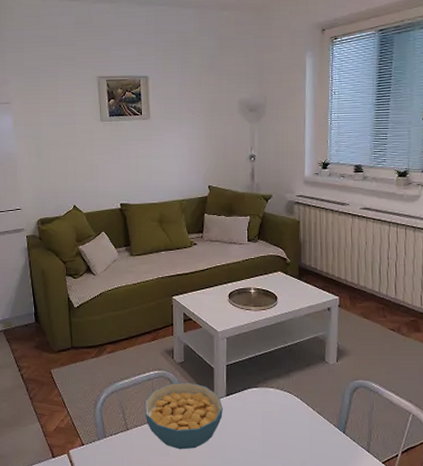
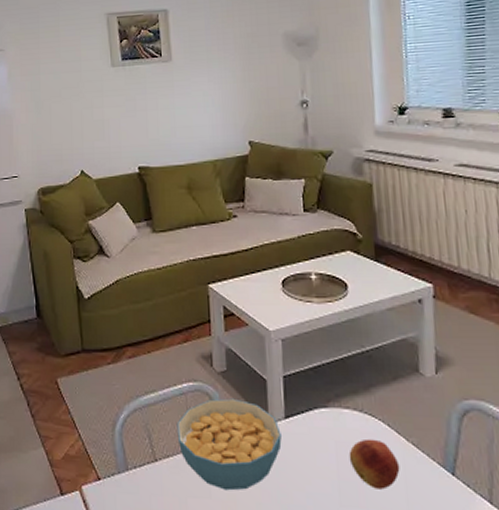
fruit: none [271,409,307,445] -> present [349,438,400,490]

